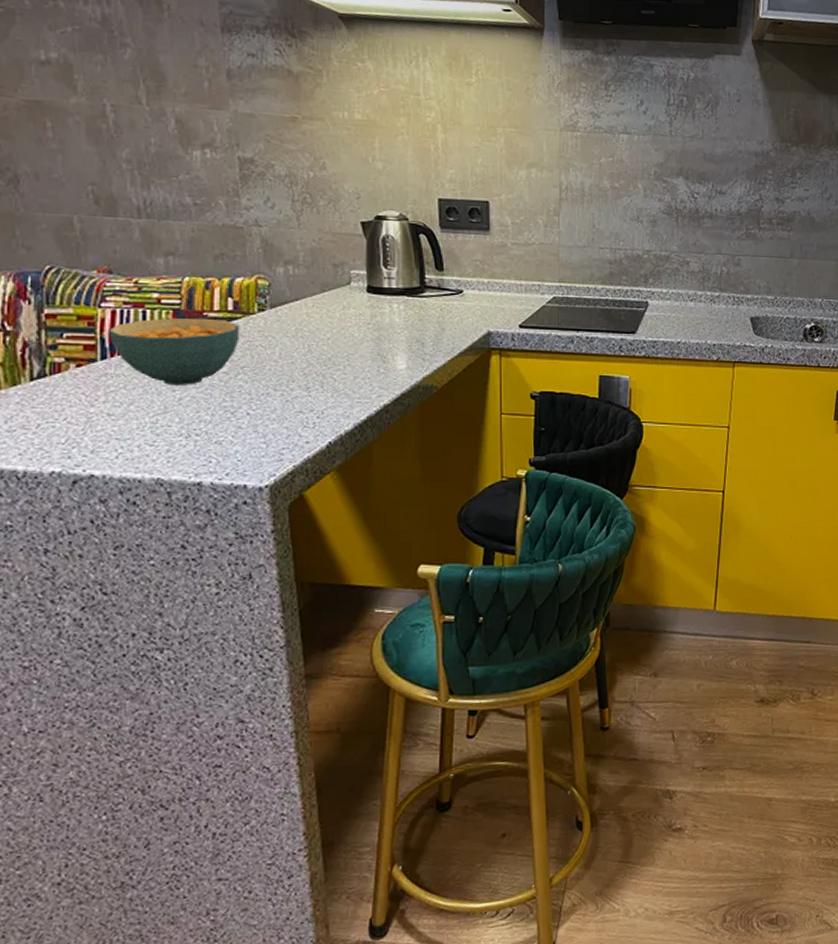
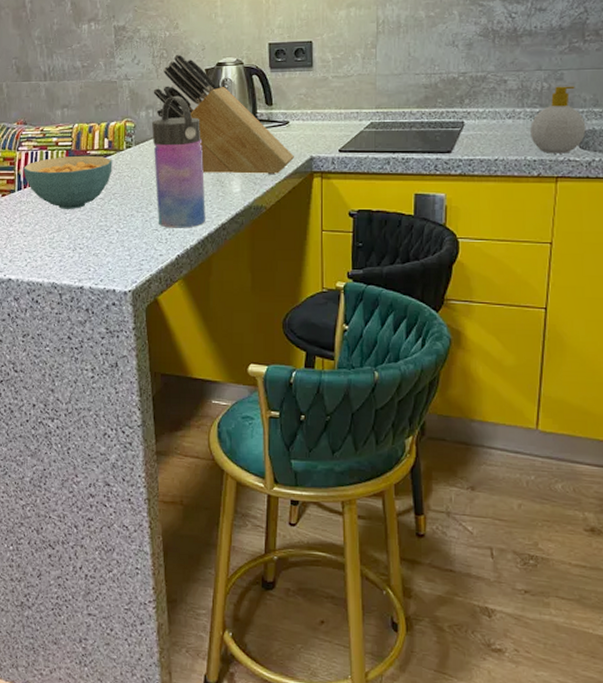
water bottle: none [291,251,363,410] -> present [151,95,205,228]
knife block: none [293,200,469,351] -> present [153,54,294,175]
soap bottle: none [711,271,760,339] -> present [530,86,586,154]

